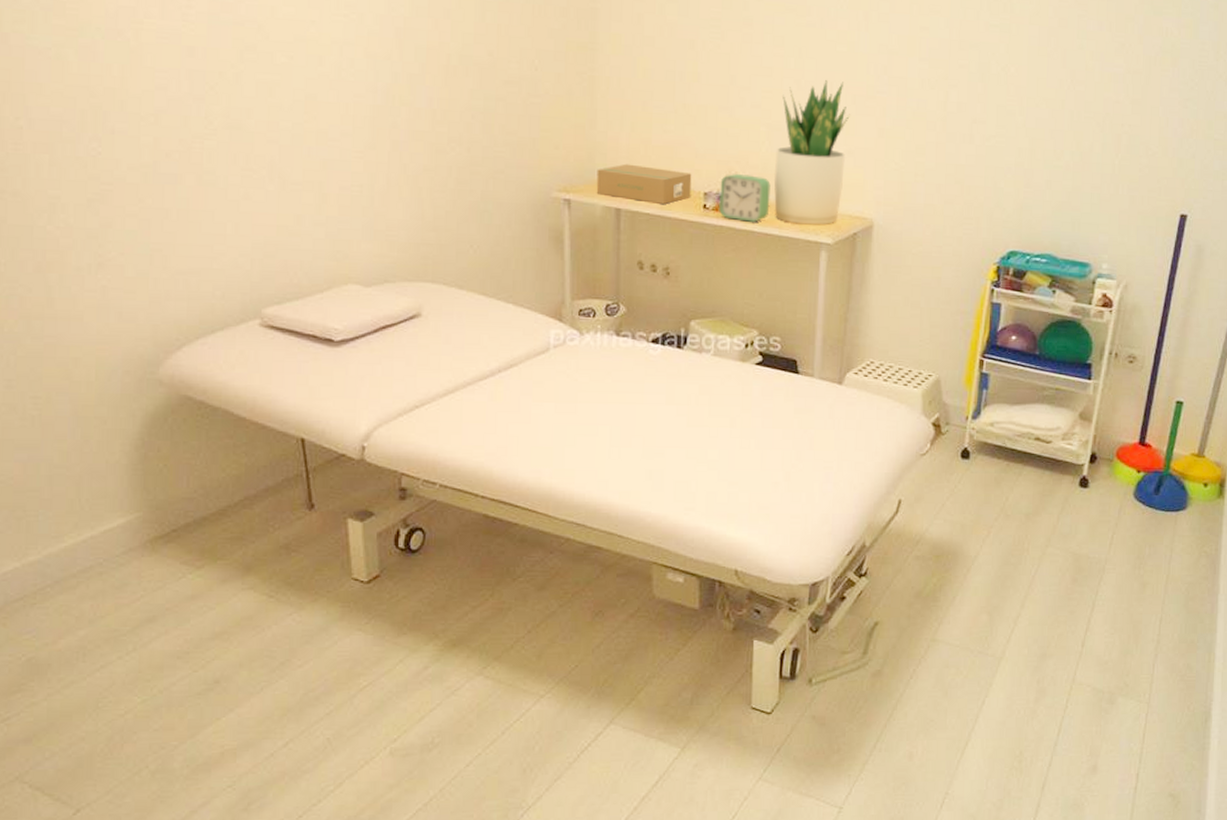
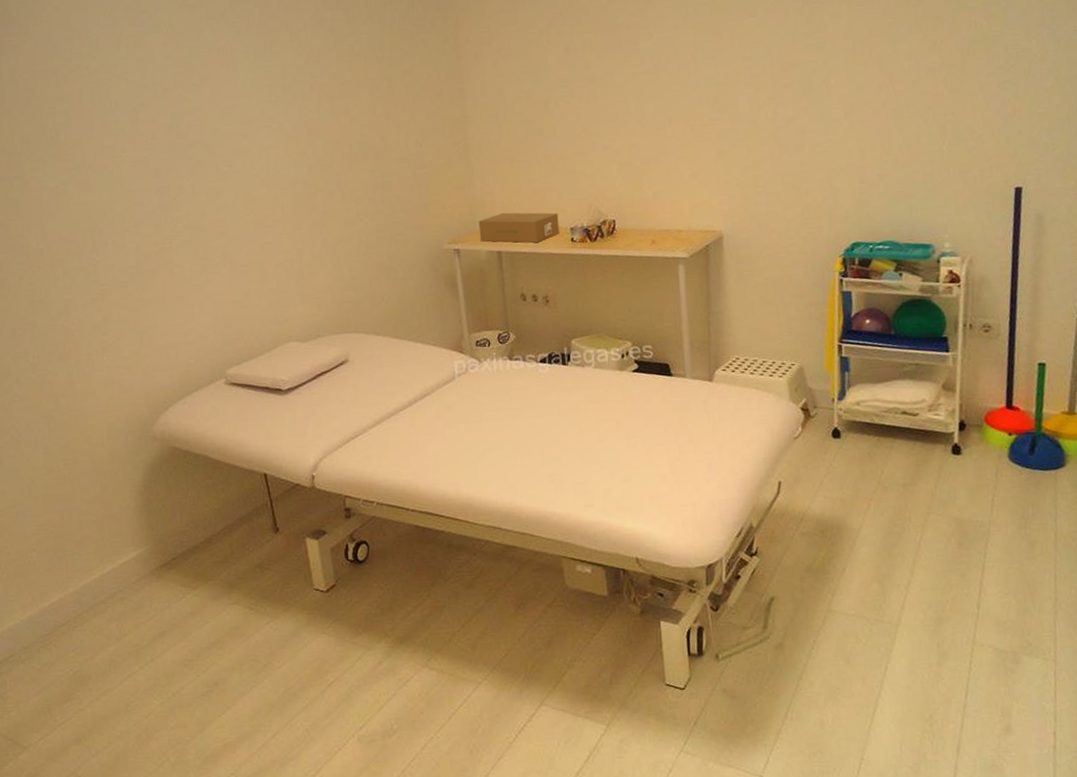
alarm clock: present [719,174,771,222] -> none [583,207,628,248]
planter: present [773,80,850,225] -> none [628,115,691,244]

